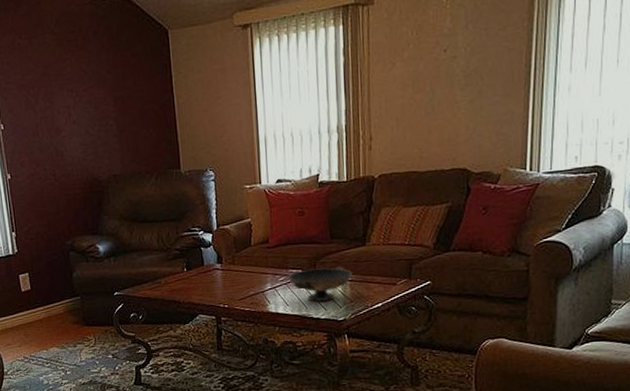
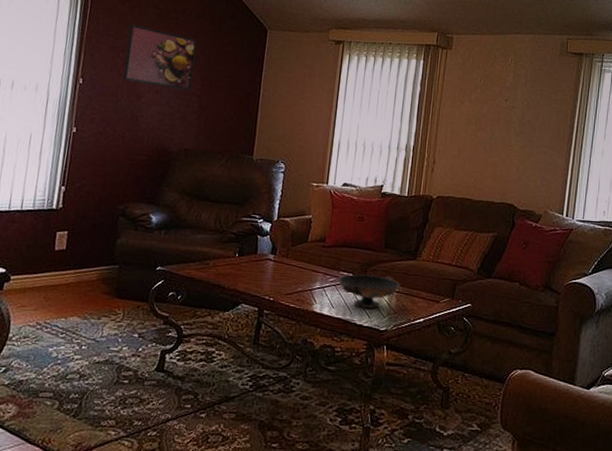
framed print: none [32,56,107,118] -> present [122,24,197,90]

